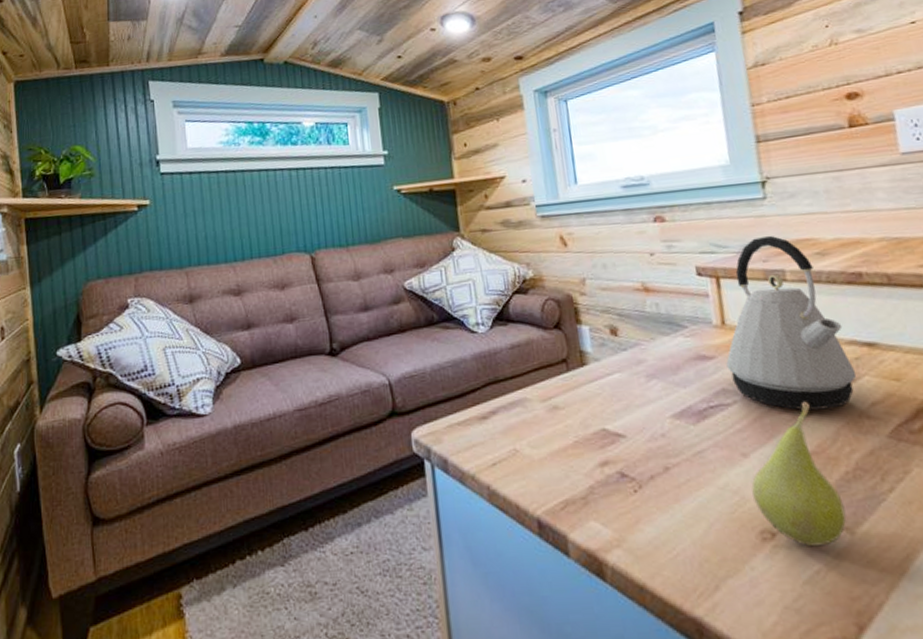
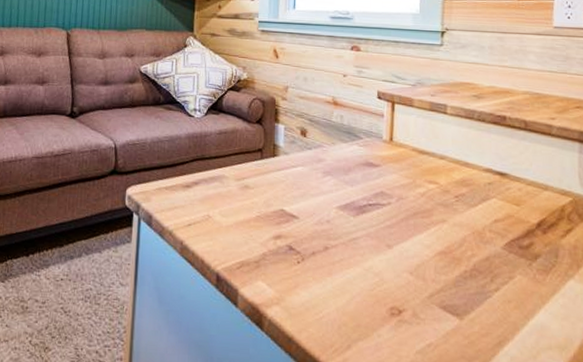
kettle: present [726,236,857,411] -> none [388,76,487,220]
fruit: present [751,401,847,547] -> none [390,211,459,326]

